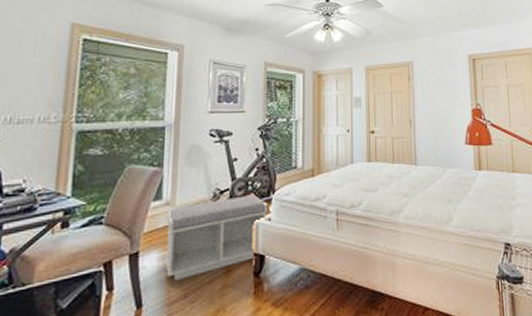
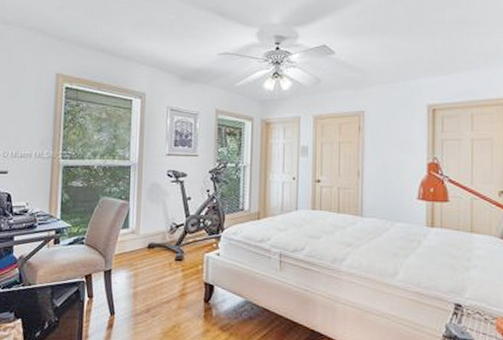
bench: present [165,195,268,280] -> none [132,231,217,297]

